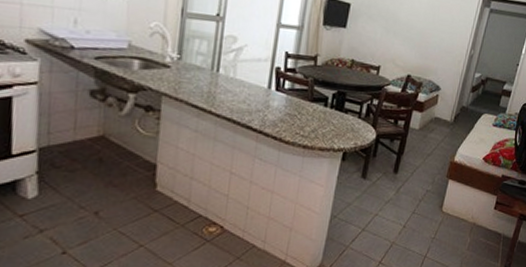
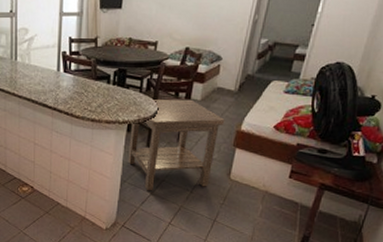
side table: none [340,126,441,227] -> present [128,99,225,191]

